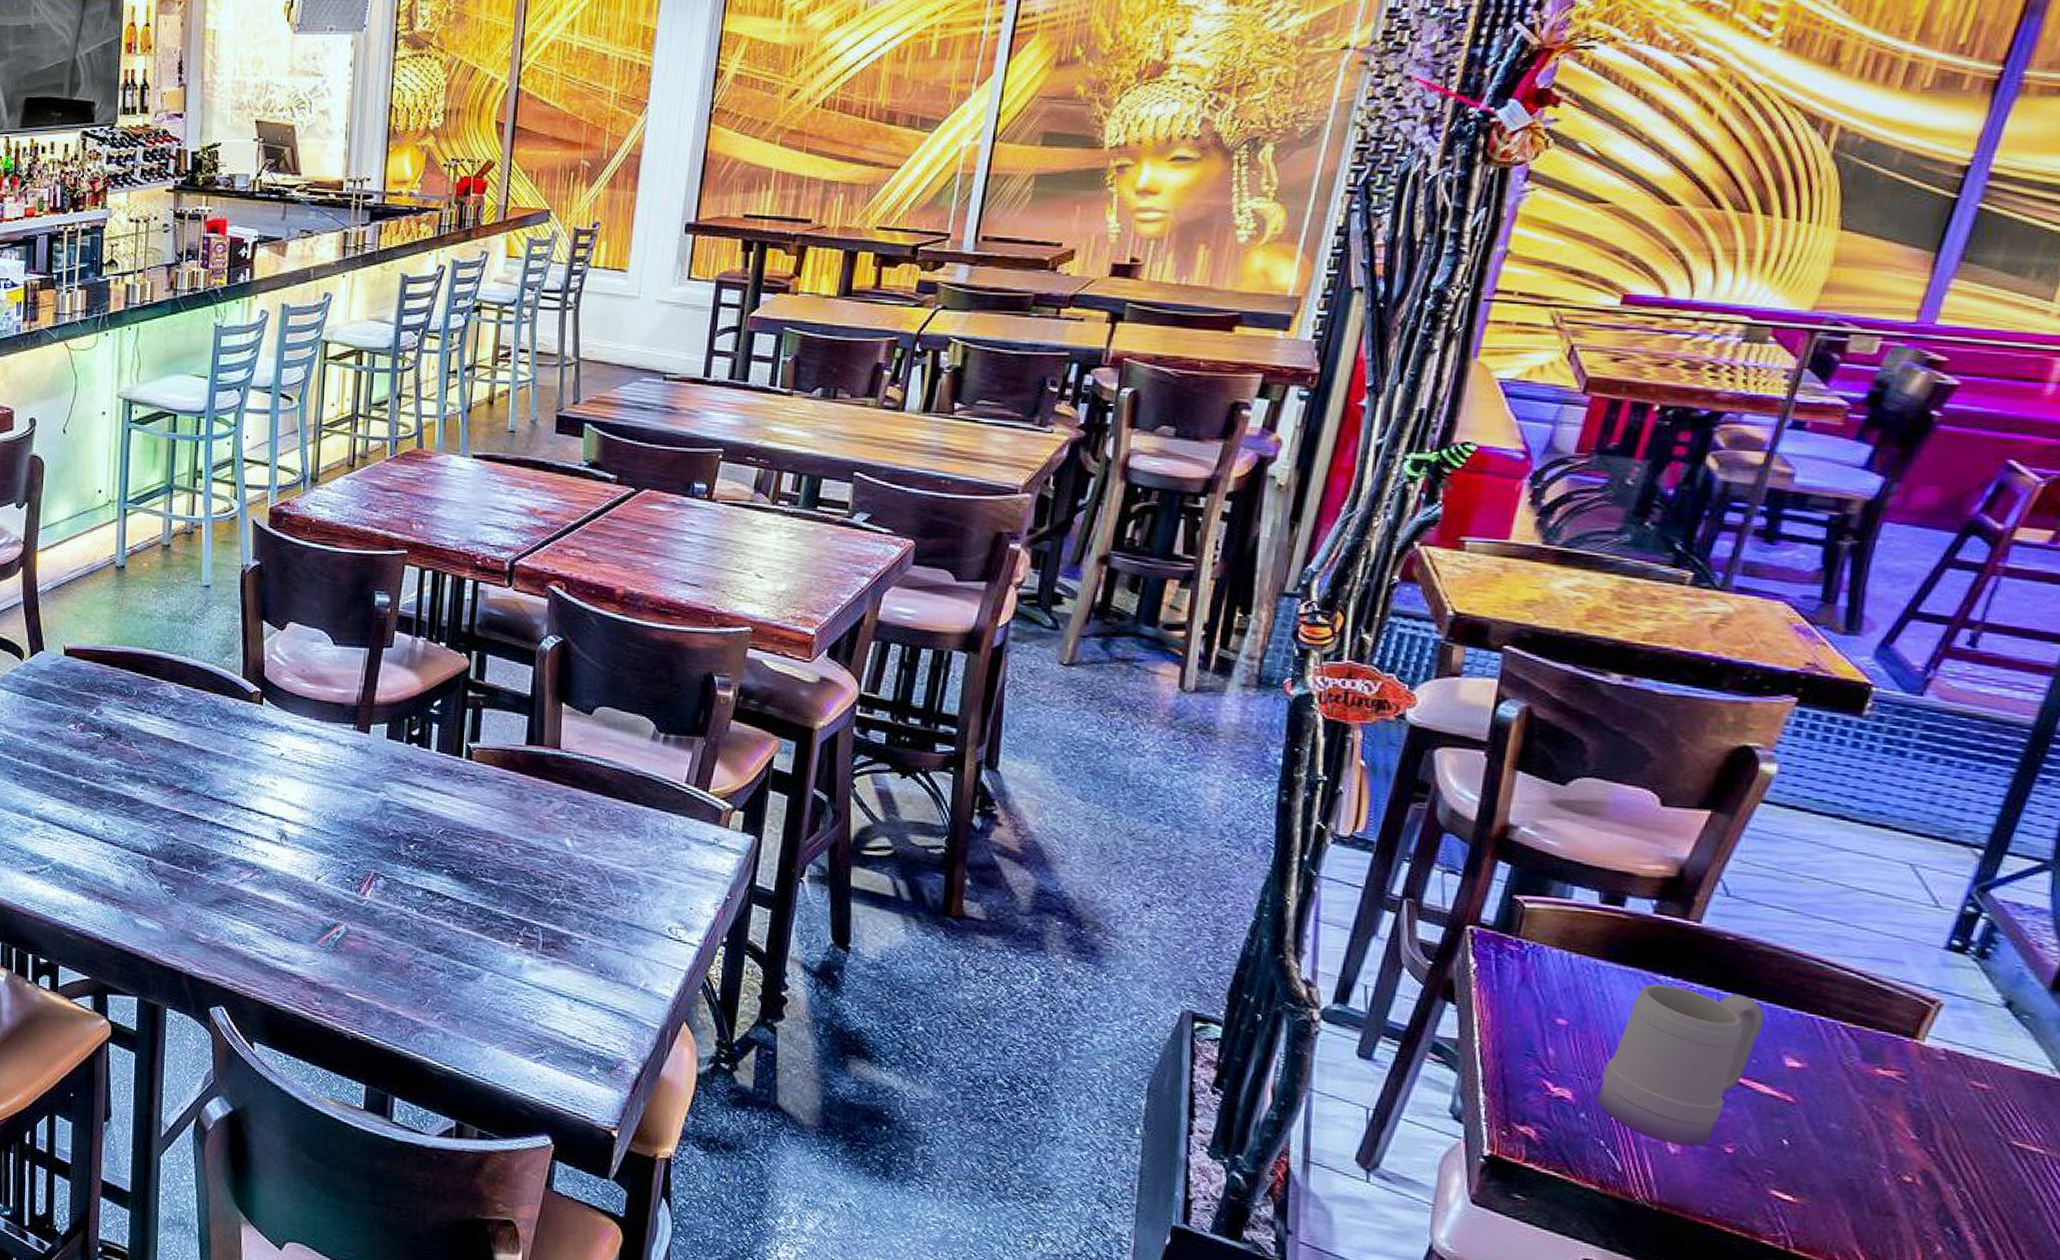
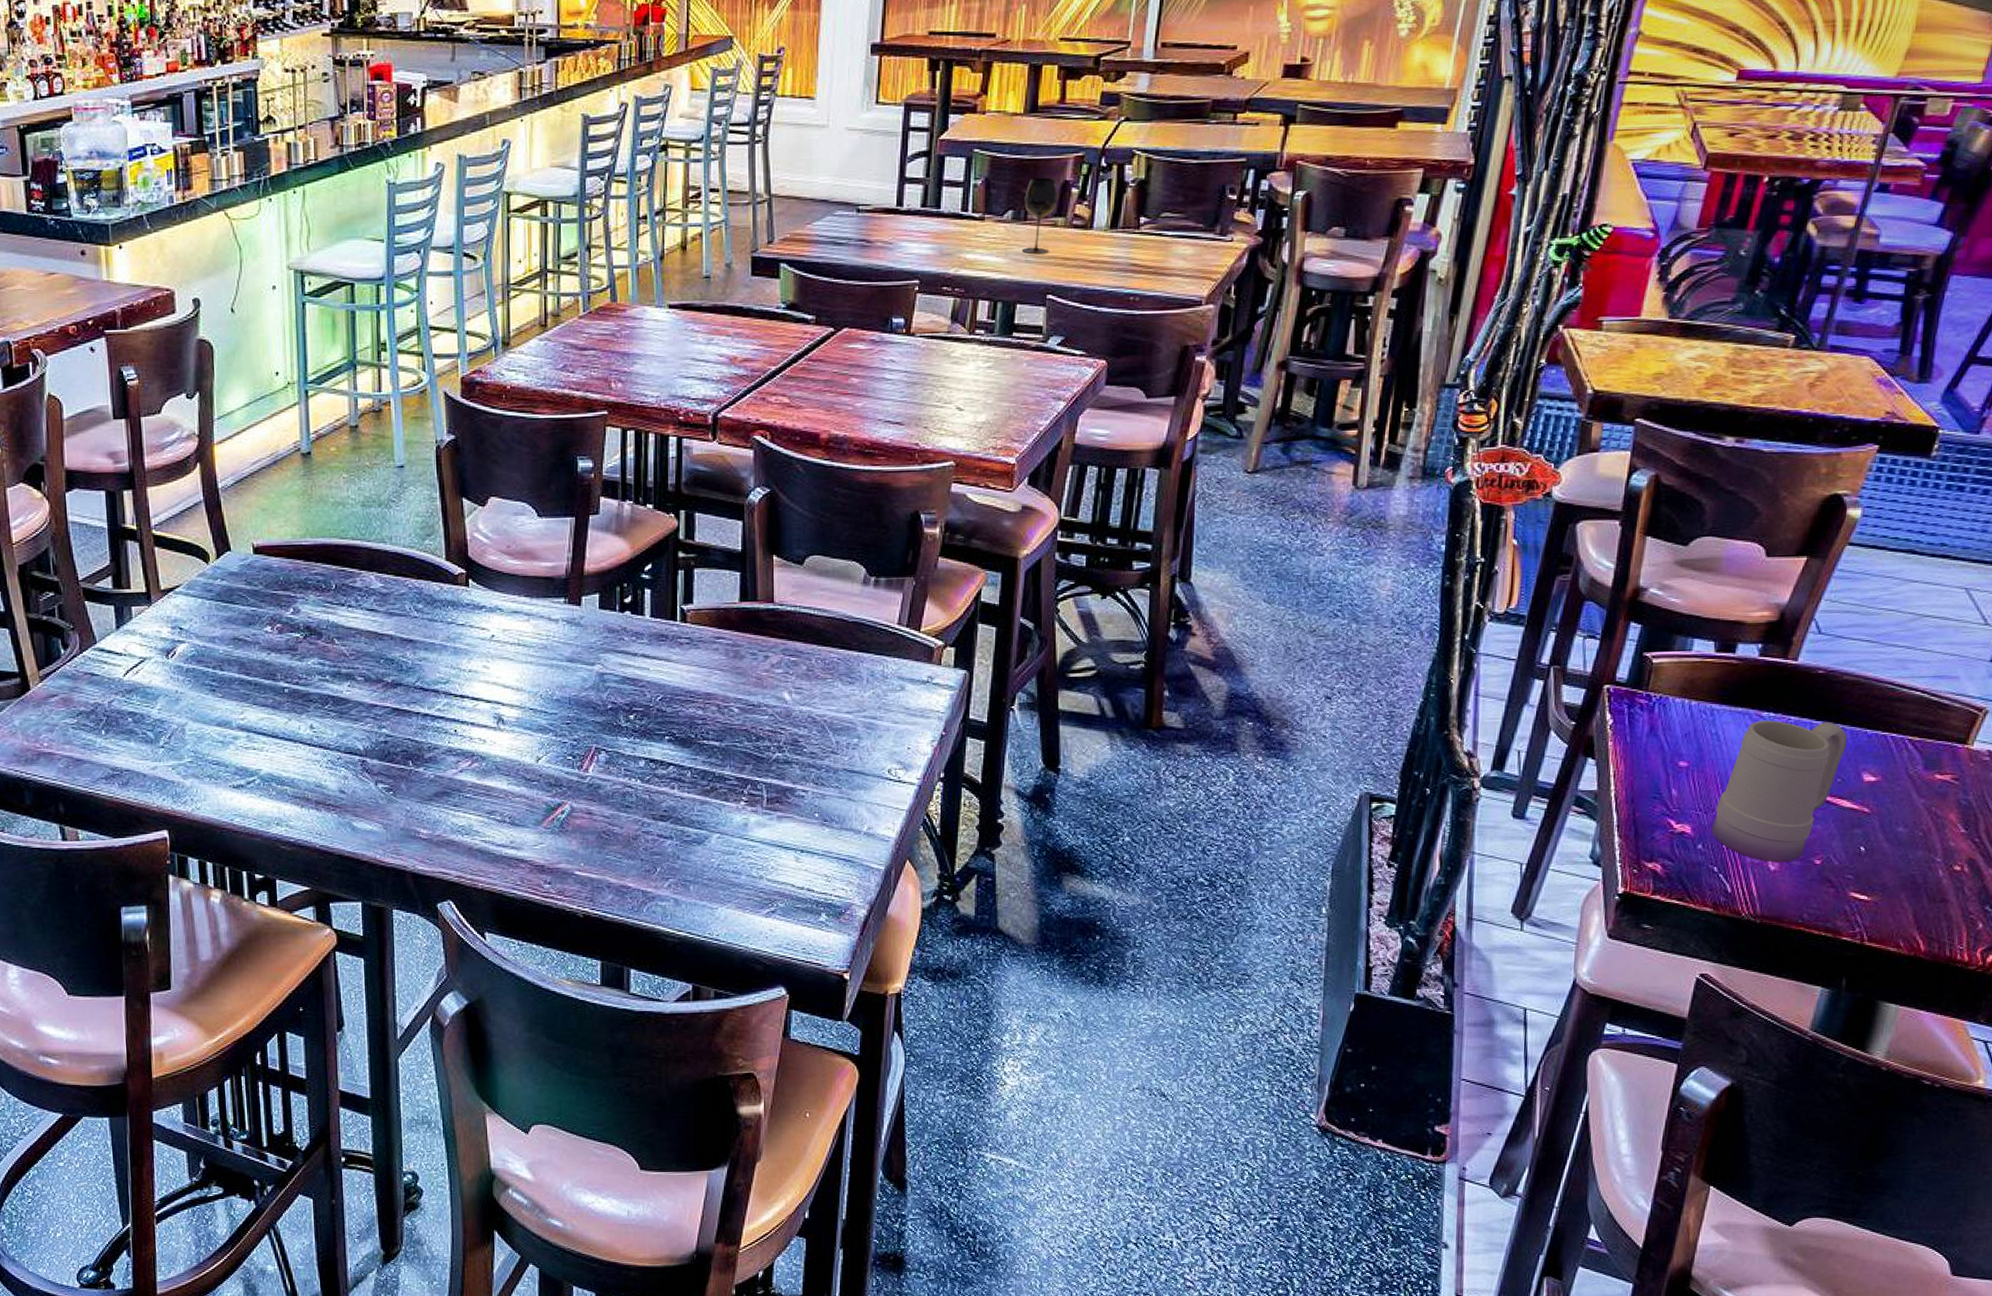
wine glass: none [831,358,869,433] -> present [1023,177,1058,255]

